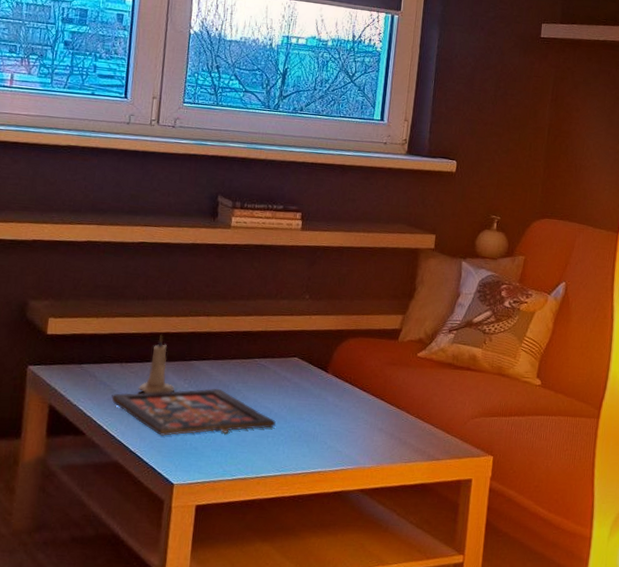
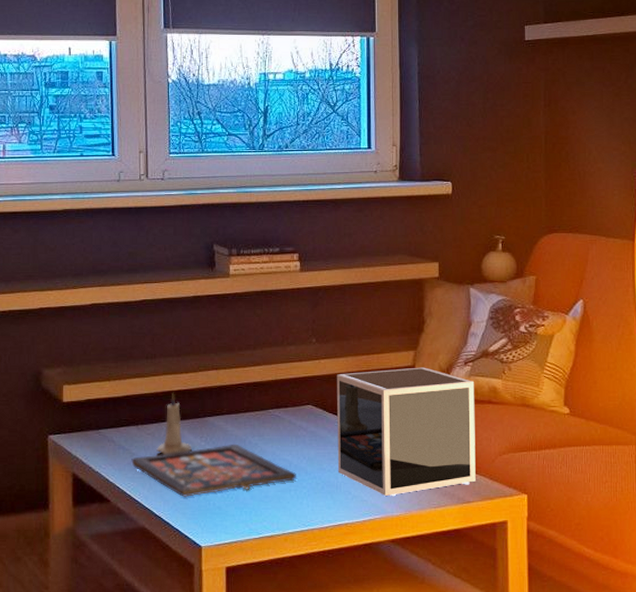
speaker: none [316,330,457,450] -> present [336,367,476,497]

